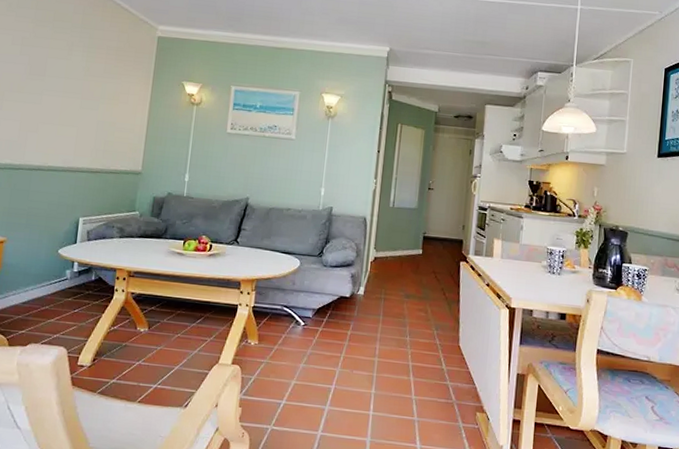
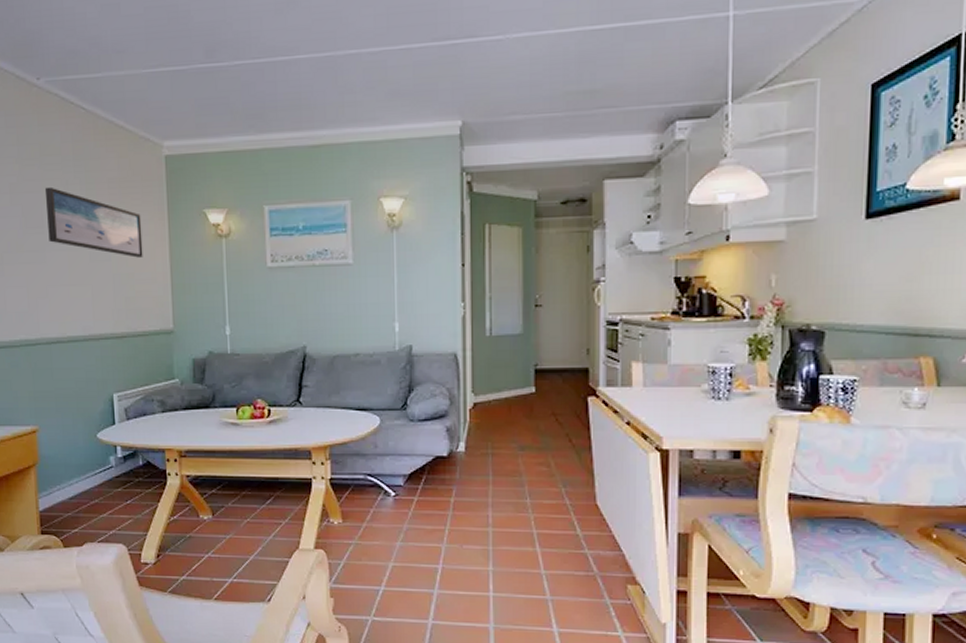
wall art: none [47,45,130,111] -> present [44,186,143,258]

